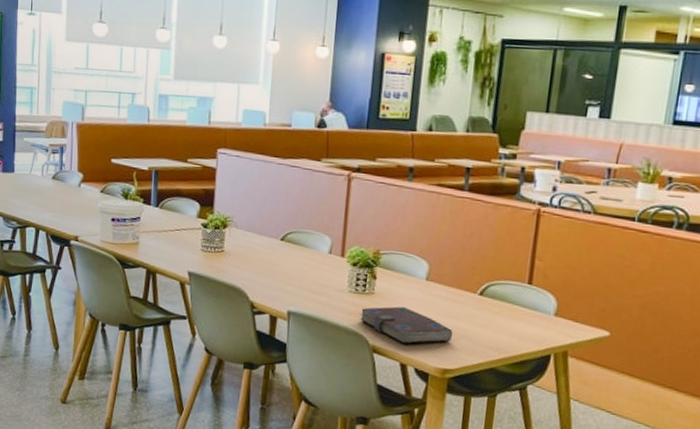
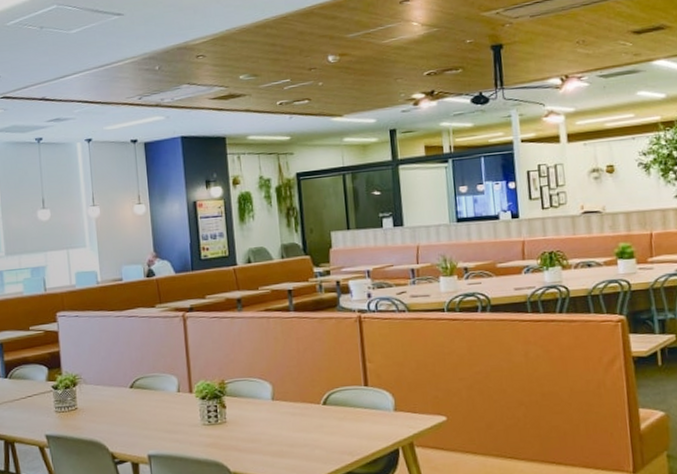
book: present [358,306,452,344] -> none [215,429,306,465]

